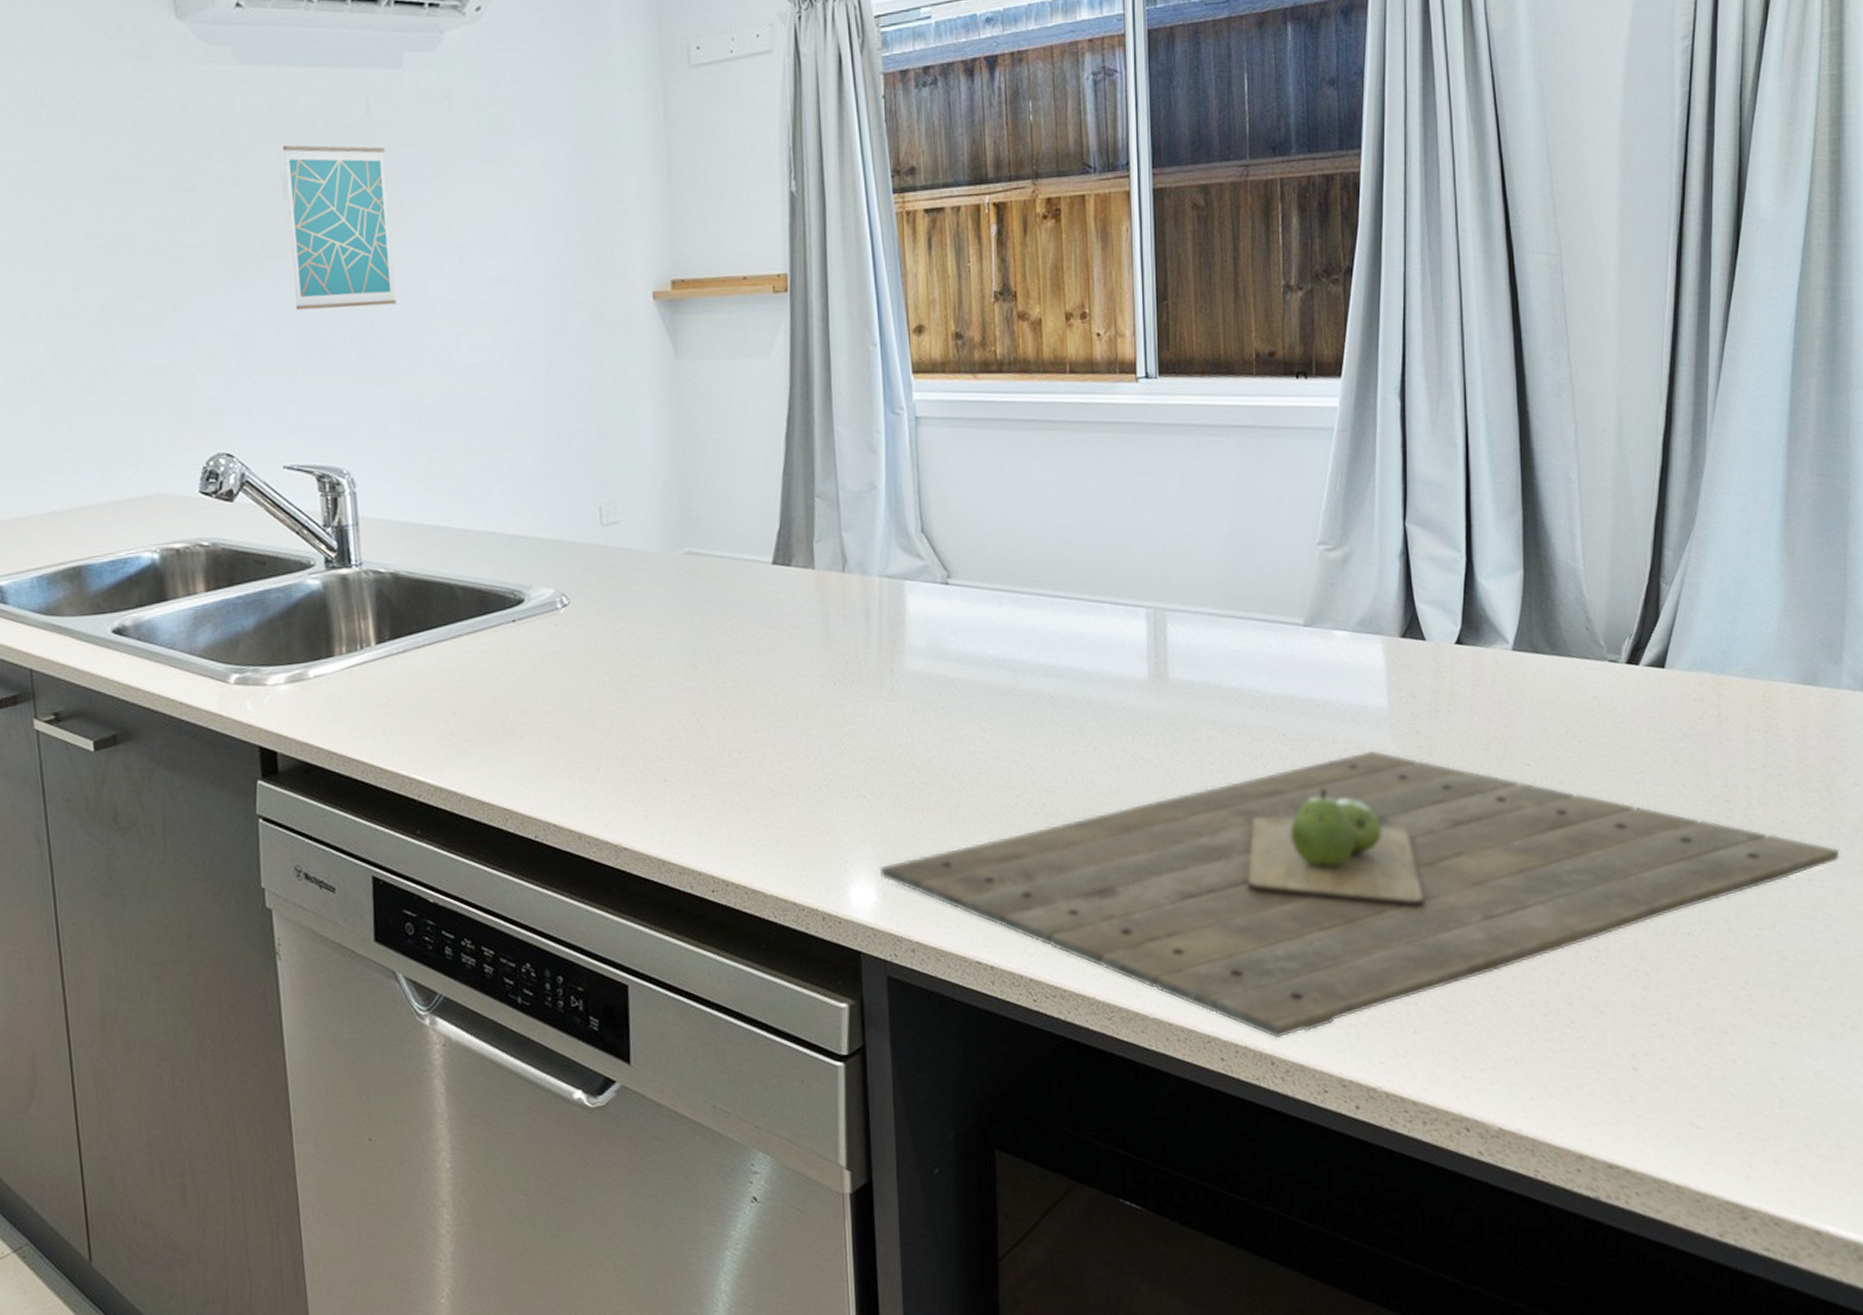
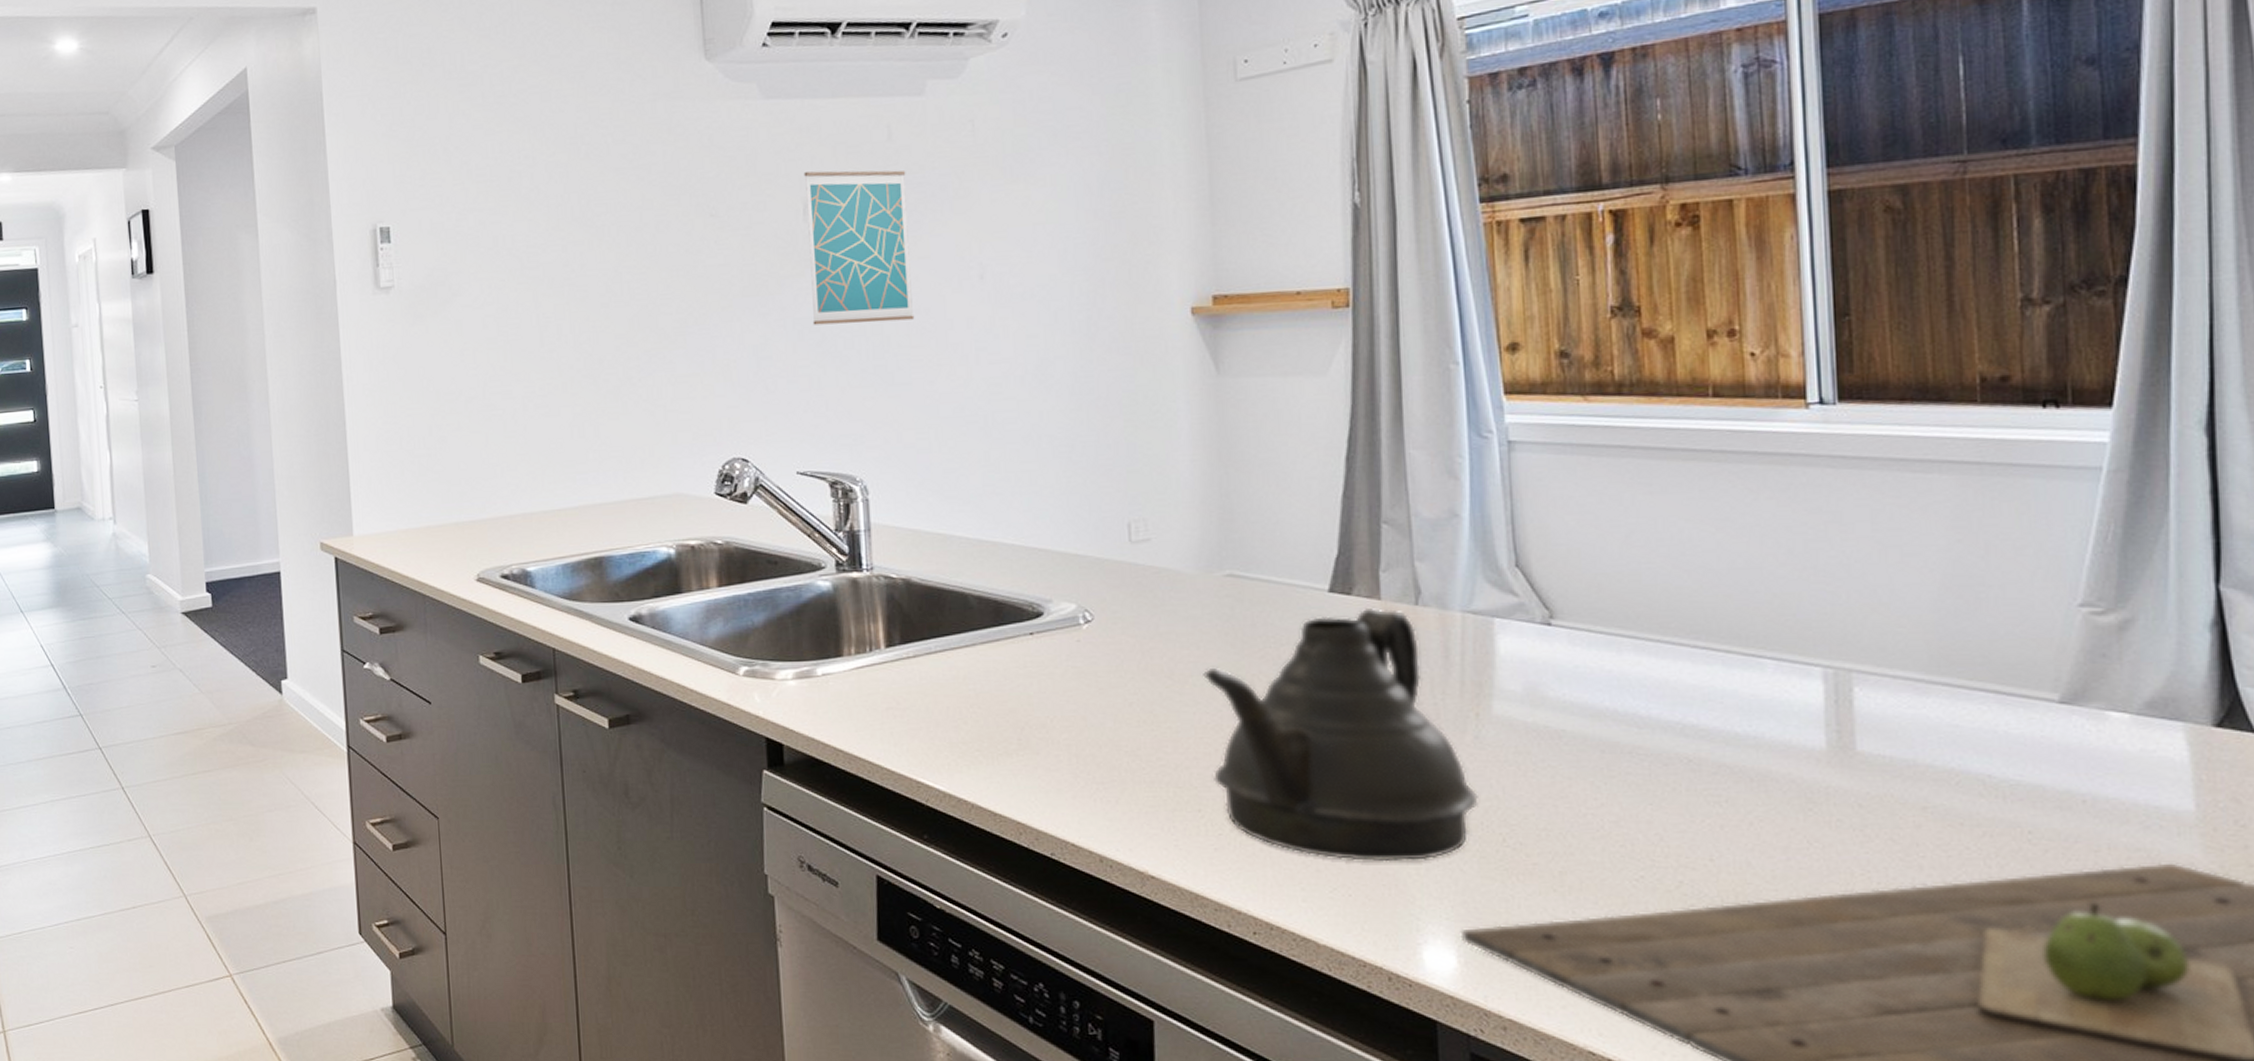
teapot: none [667,576,893,814] -> present [1203,607,1479,861]

